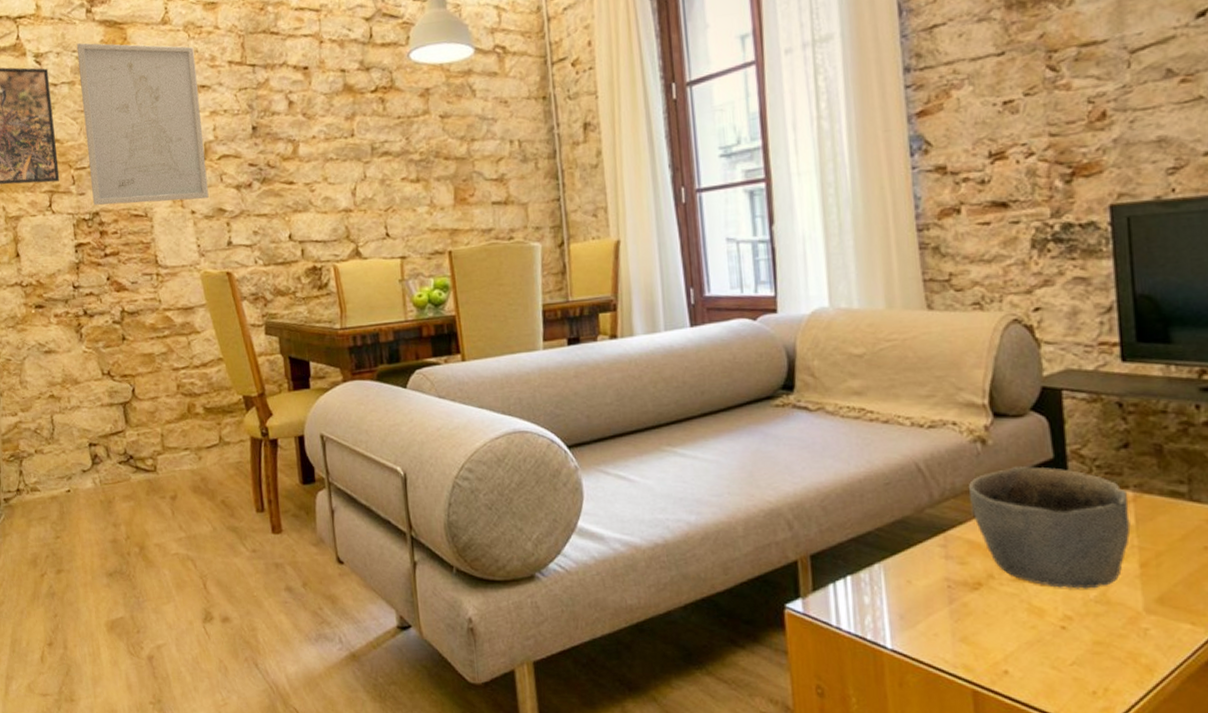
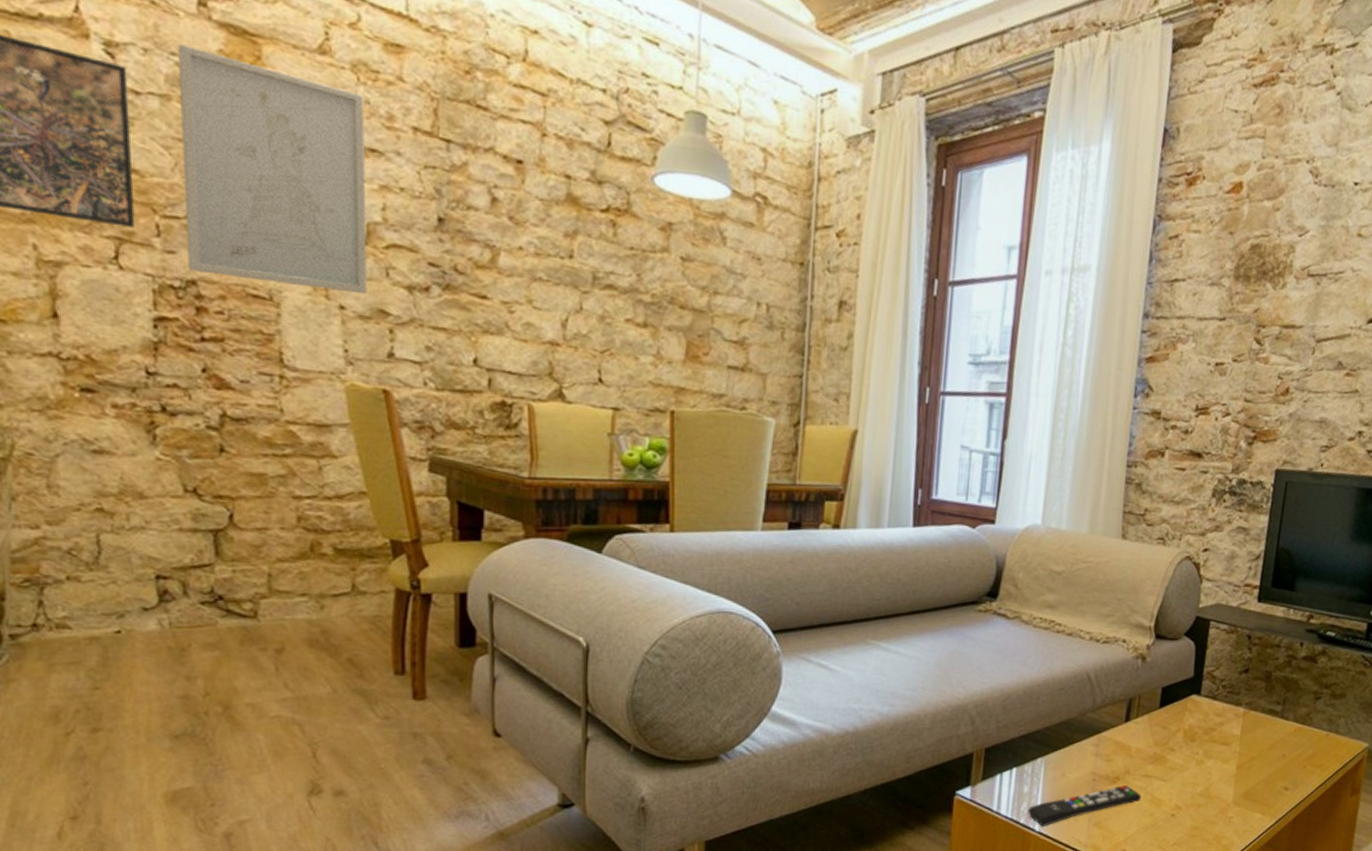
remote control: none [873,591,1016,643] -> present [1027,784,1142,826]
bowl: present [968,466,1131,589] -> none [1124,682,1240,785]

